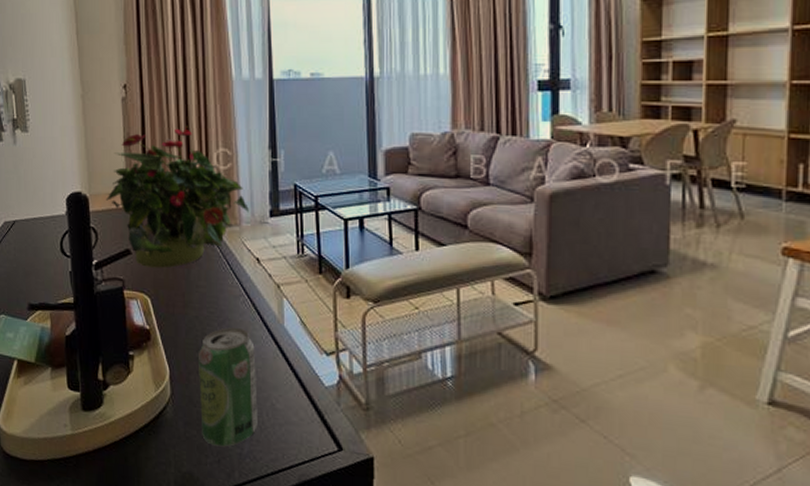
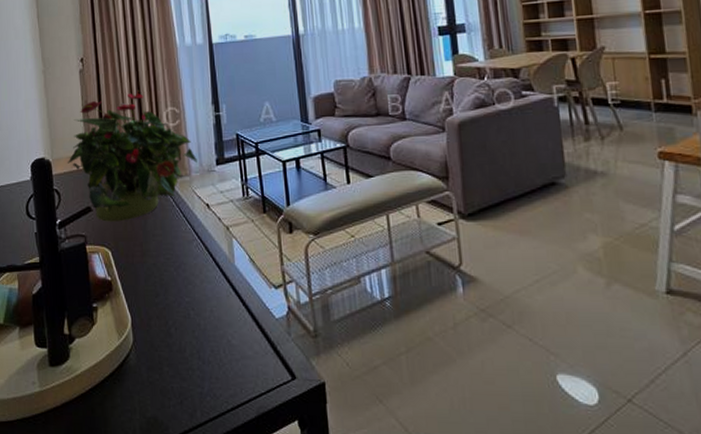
beverage can: present [197,327,258,447] -> none [157,270,216,388]

